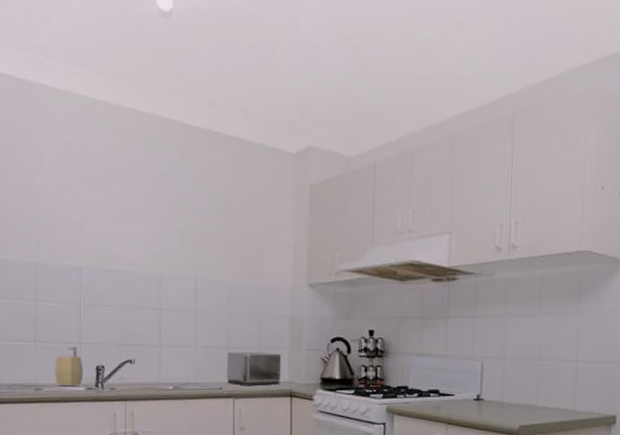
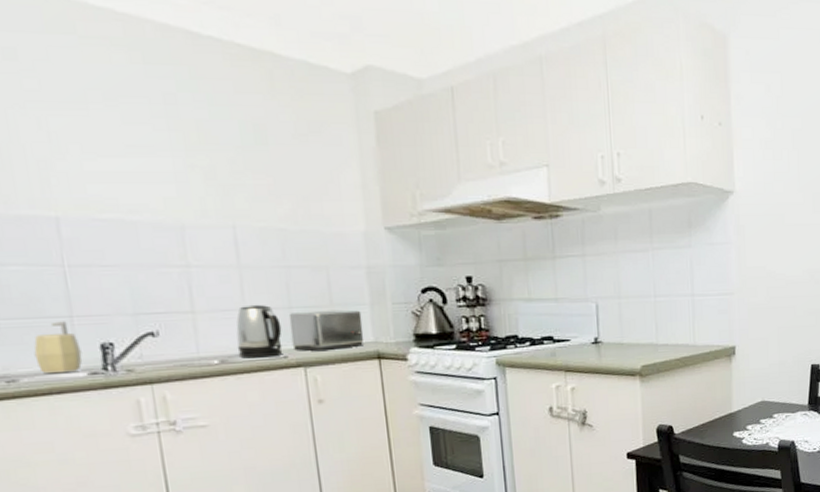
kettle: none [187,343,220,388] -> present [236,304,283,358]

